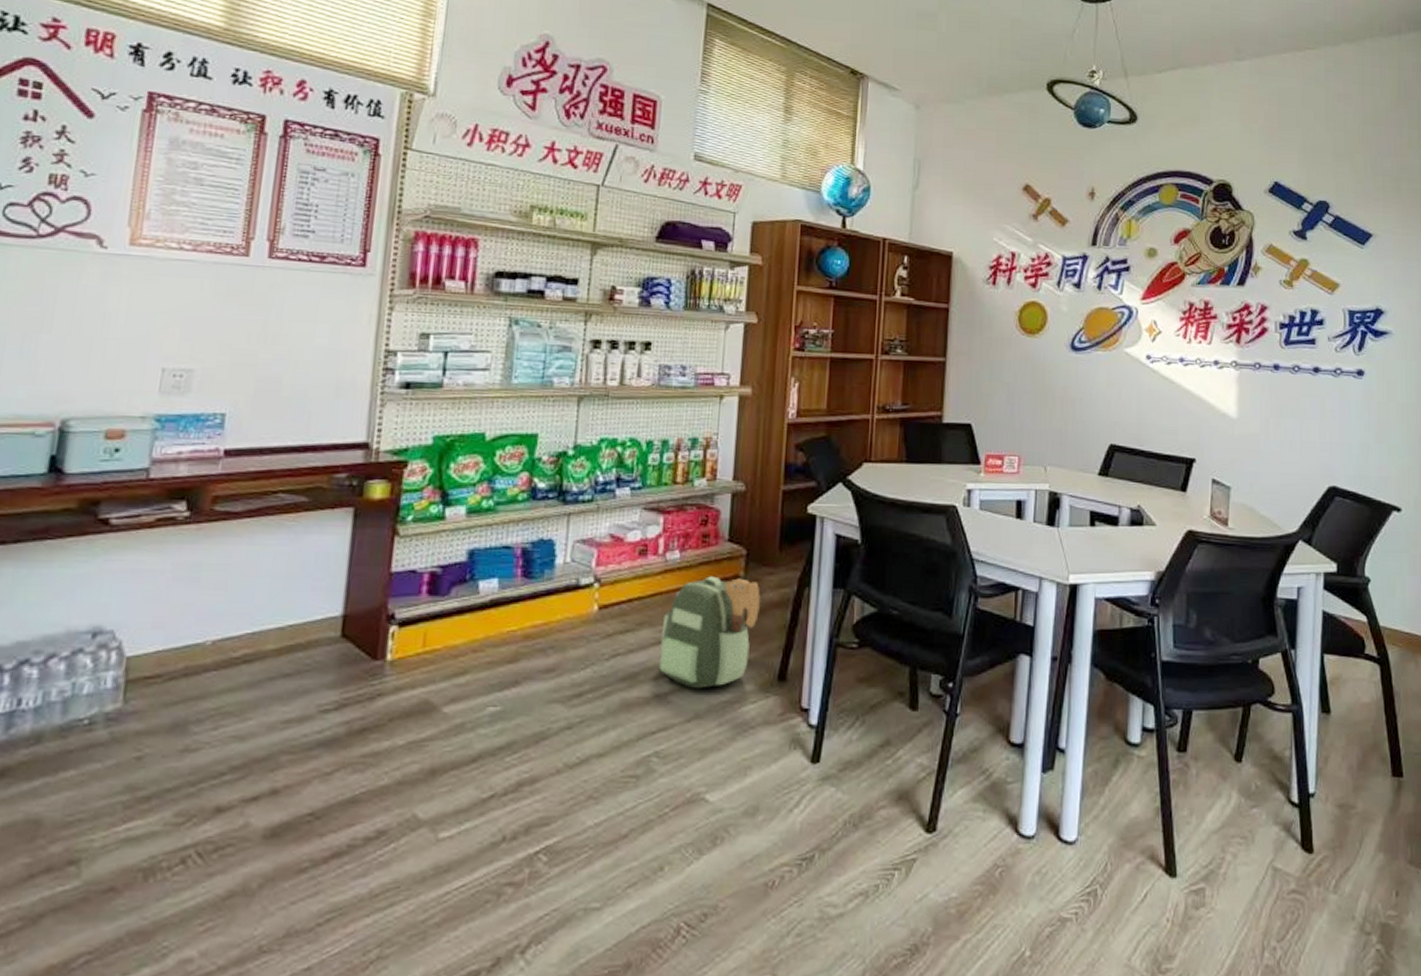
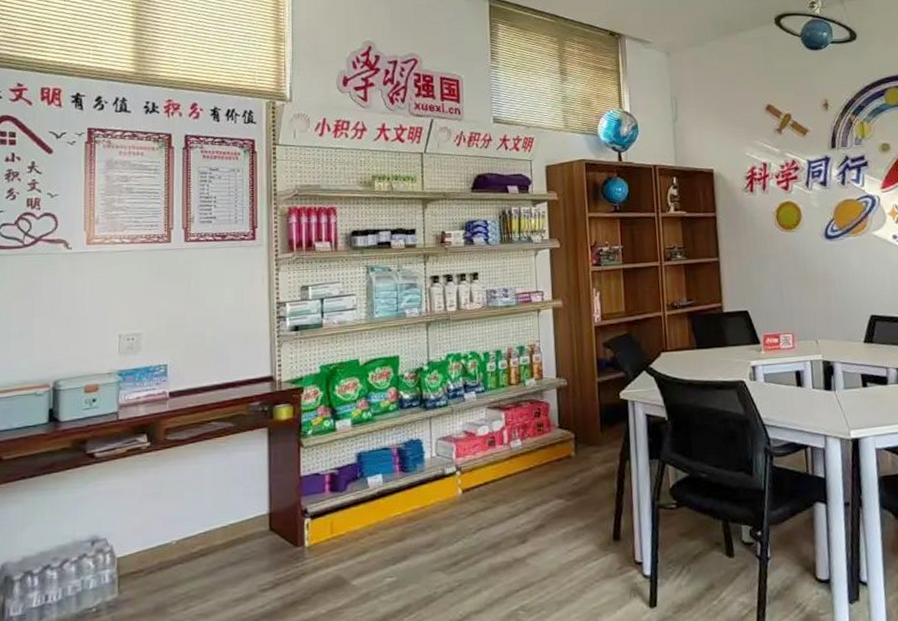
backpack: present [659,576,760,689] -> none [514,458,591,552]

